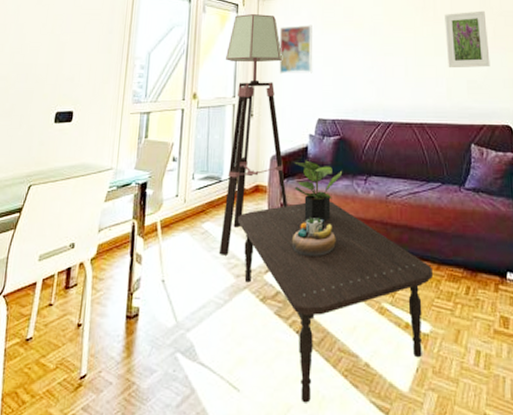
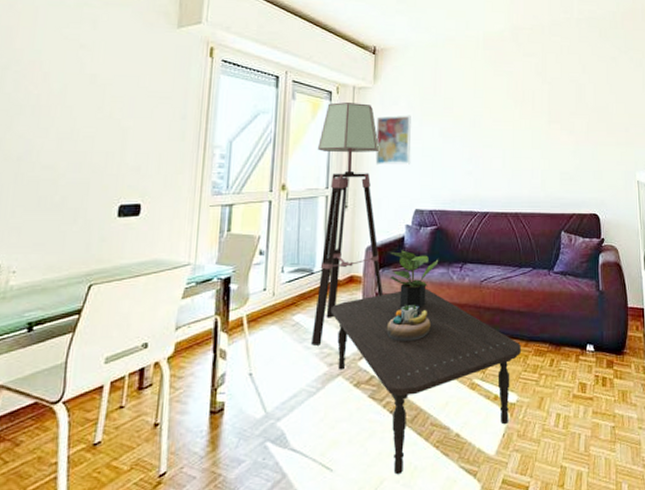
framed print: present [445,11,490,68] -> none [542,106,583,161]

